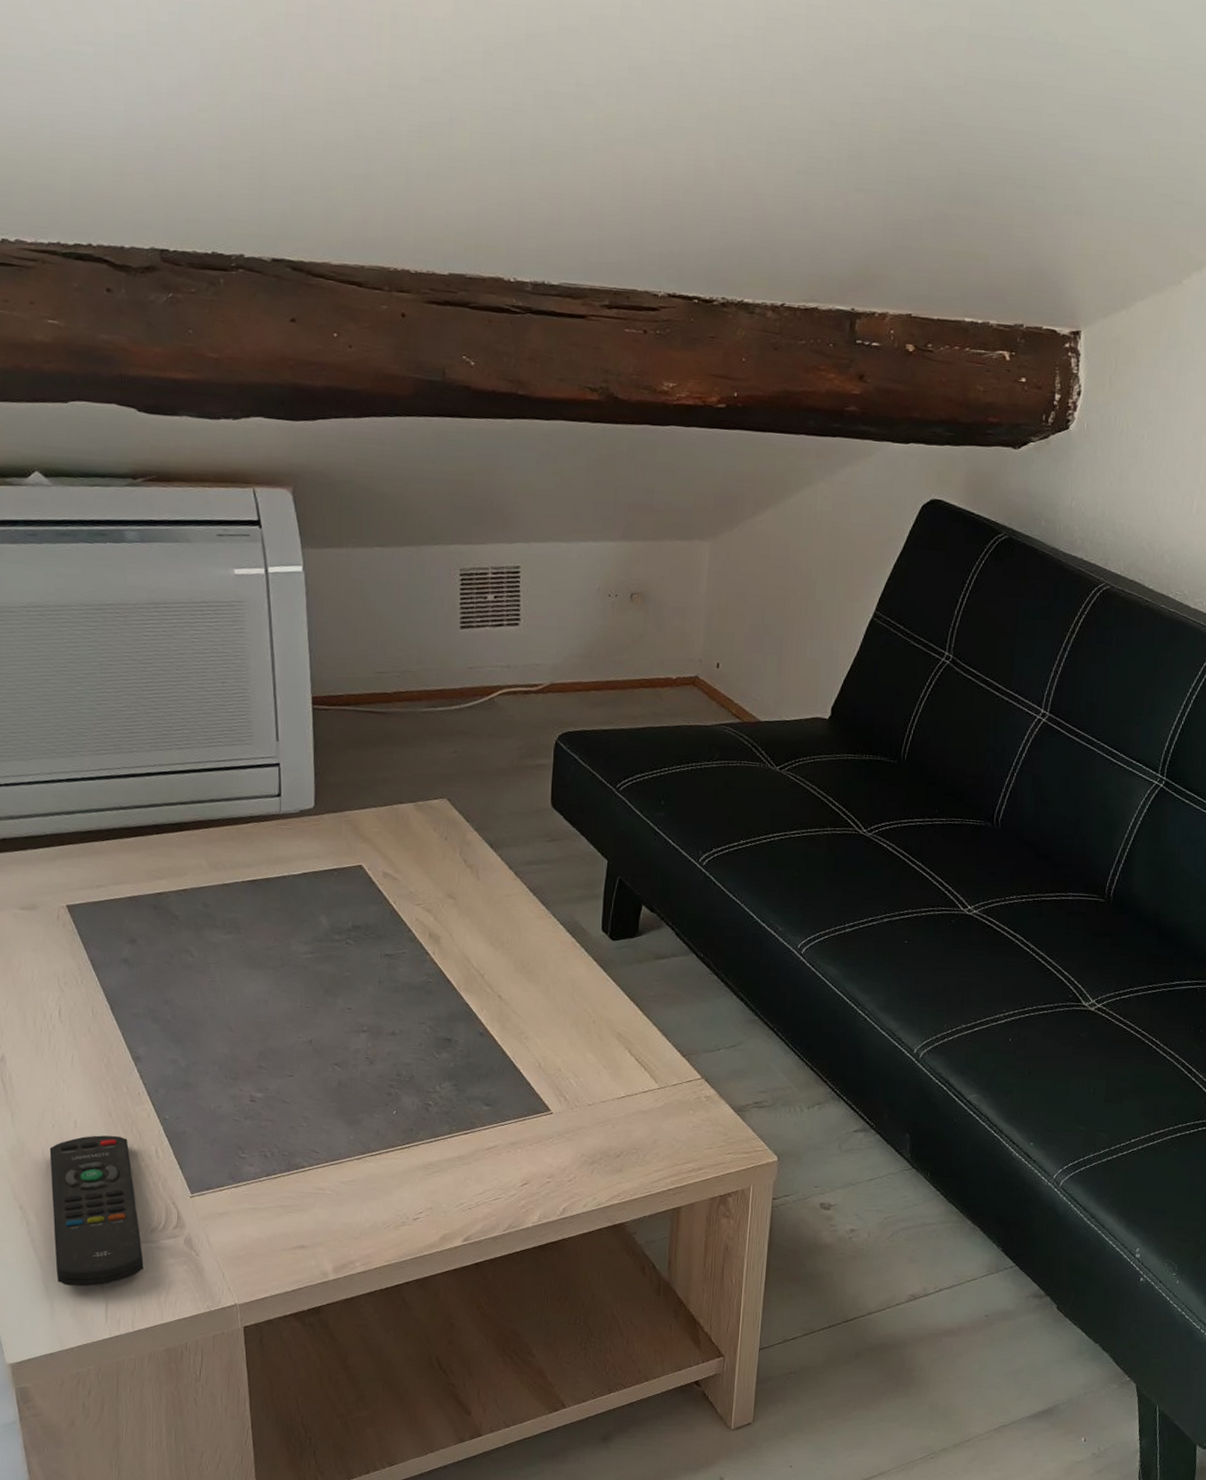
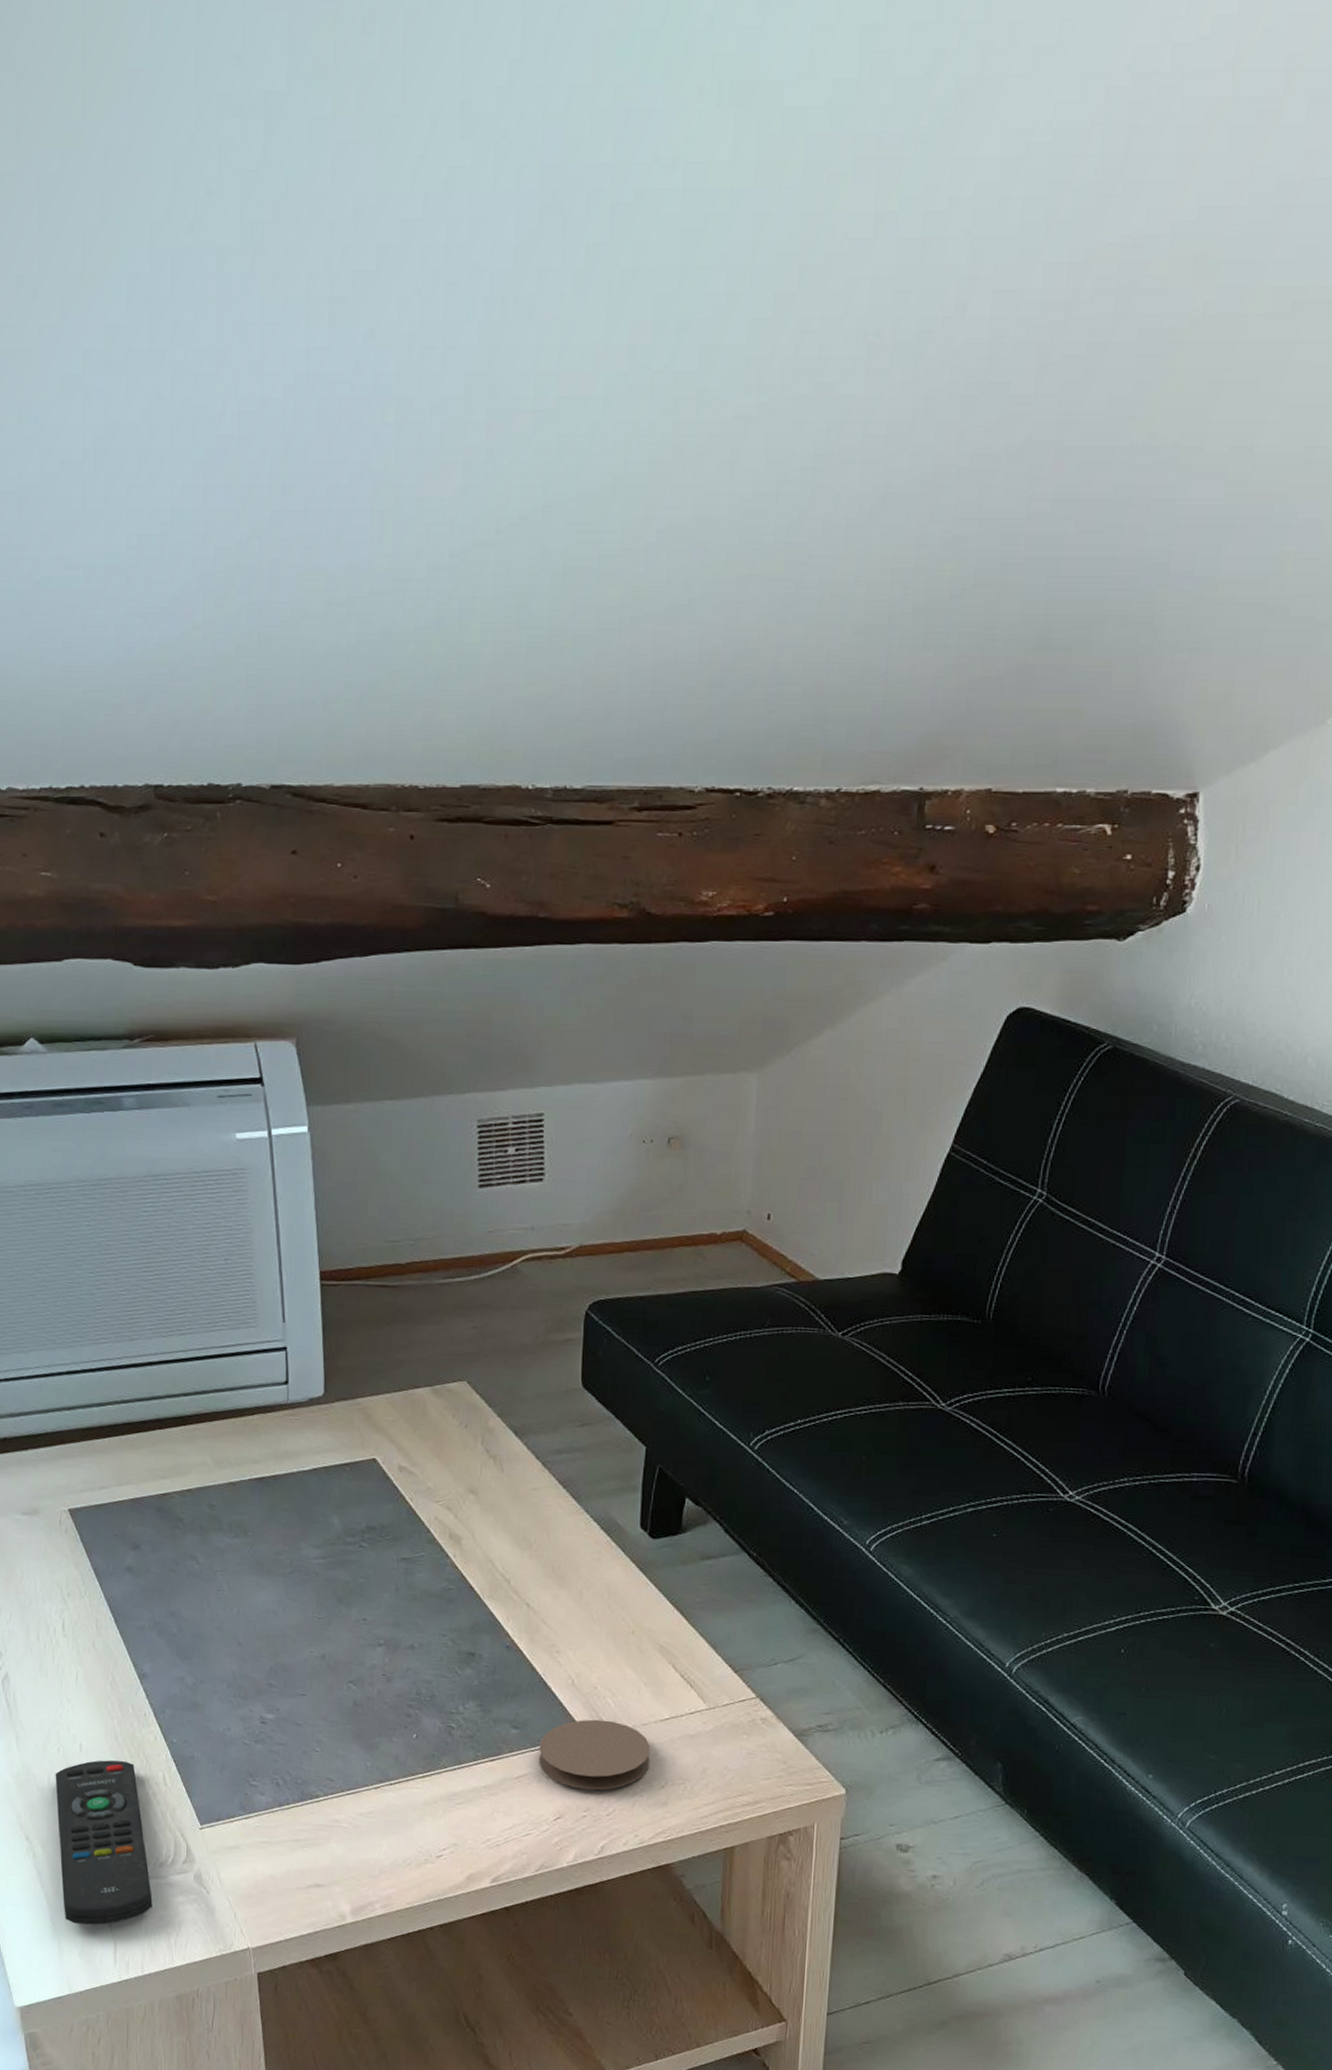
coaster: none [507,1097,608,1159] -> present [538,1719,650,1790]

